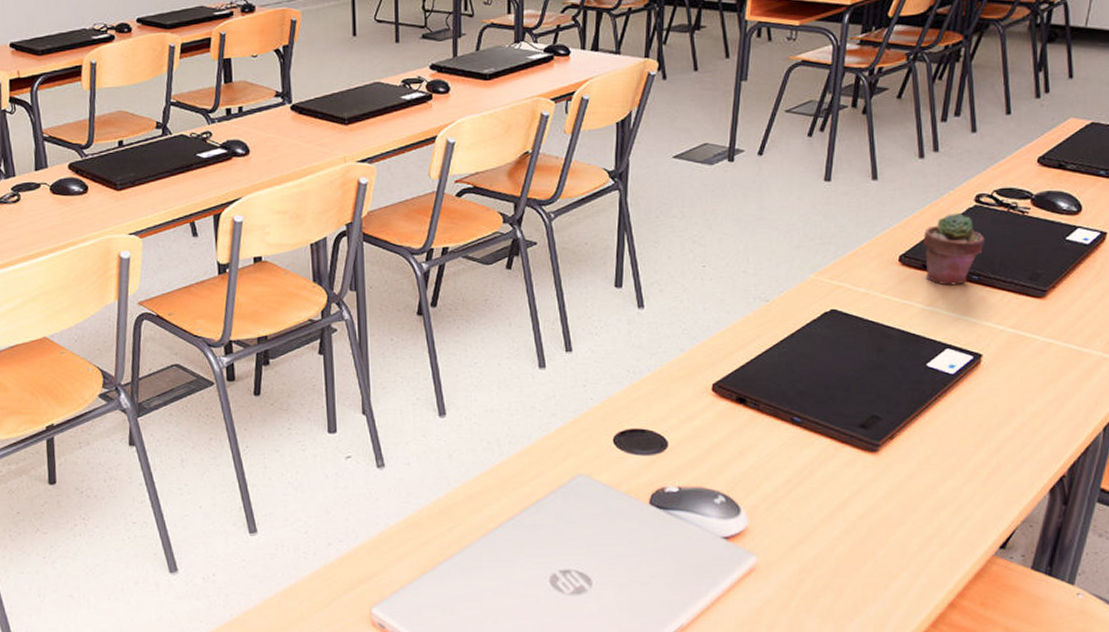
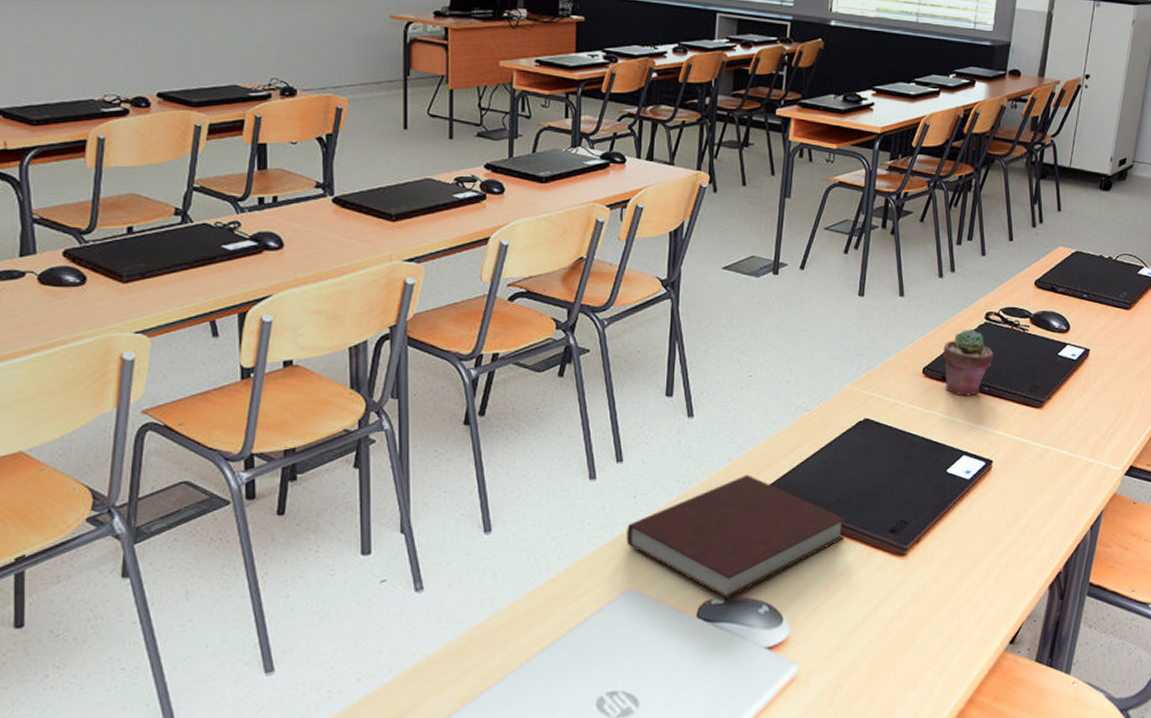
notebook: none [577,365,810,488] -> present [627,474,847,599]

